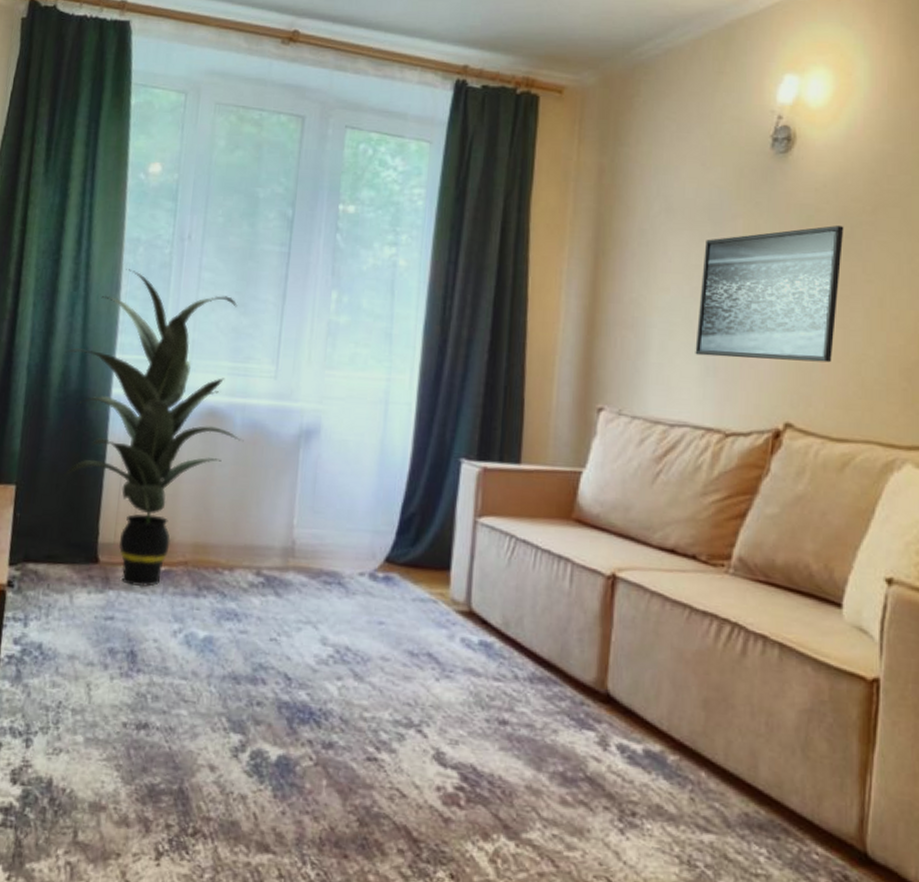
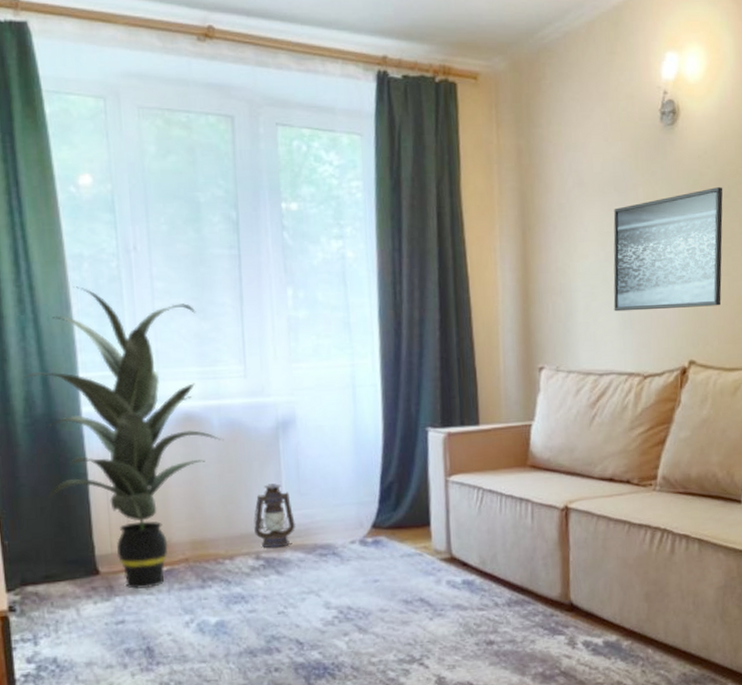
lantern: none [259,495,303,567] -> present [253,483,295,549]

